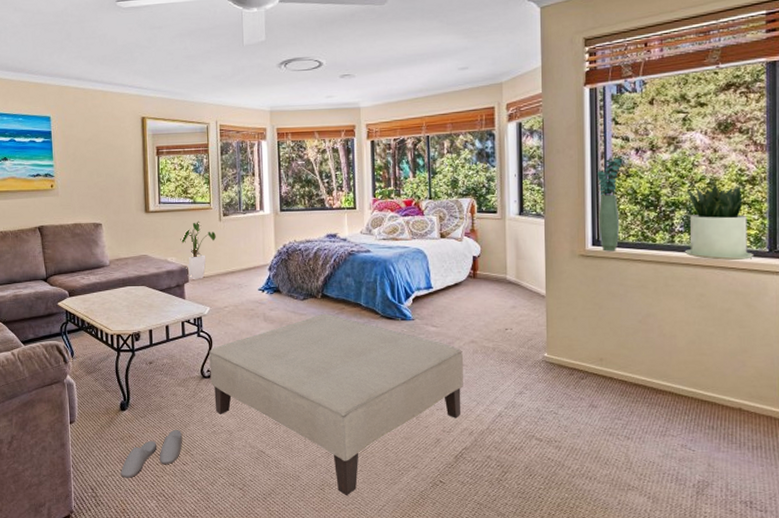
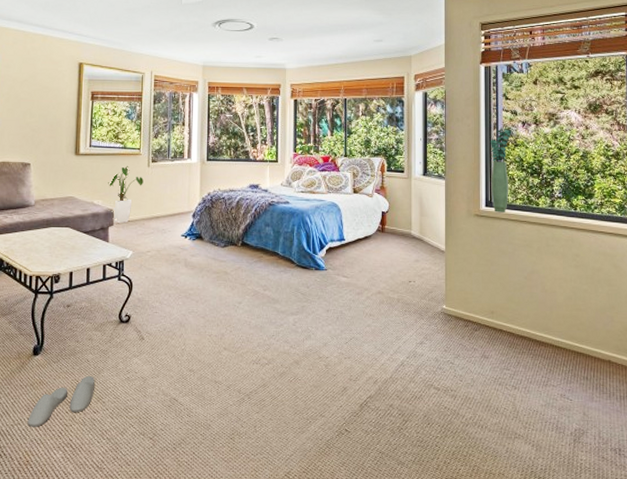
ottoman: present [209,313,463,495] -> none [128,261,370,444]
planter: present [684,185,755,260] -> none [562,157,619,225]

